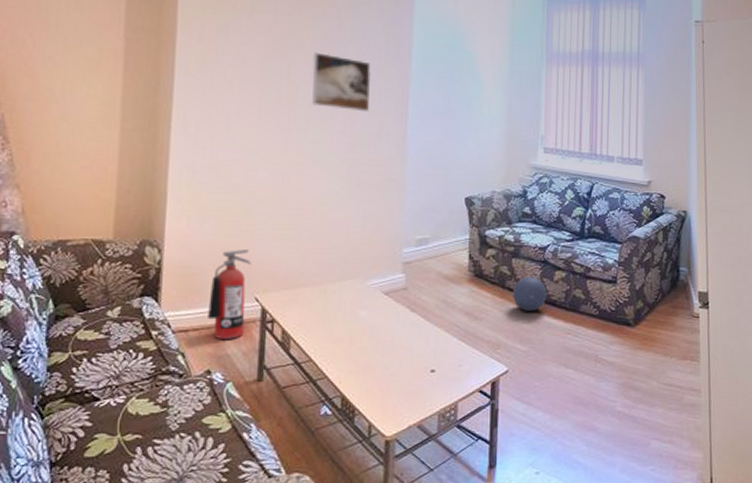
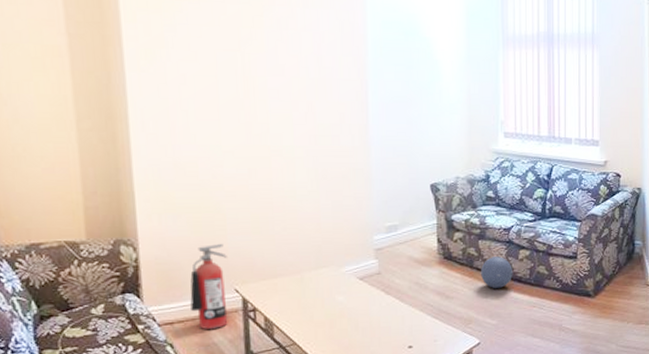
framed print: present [311,52,372,111] -> none [267,43,329,102]

